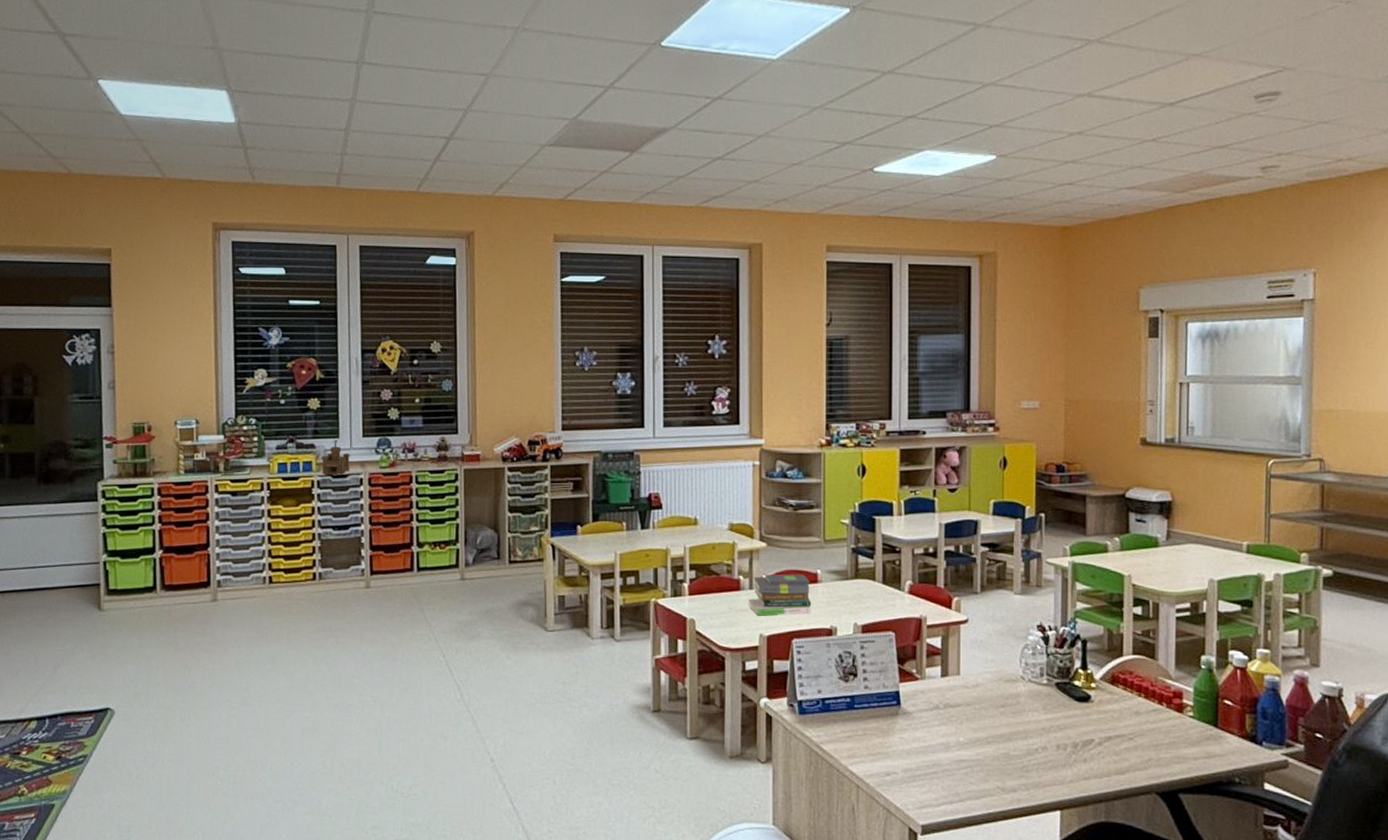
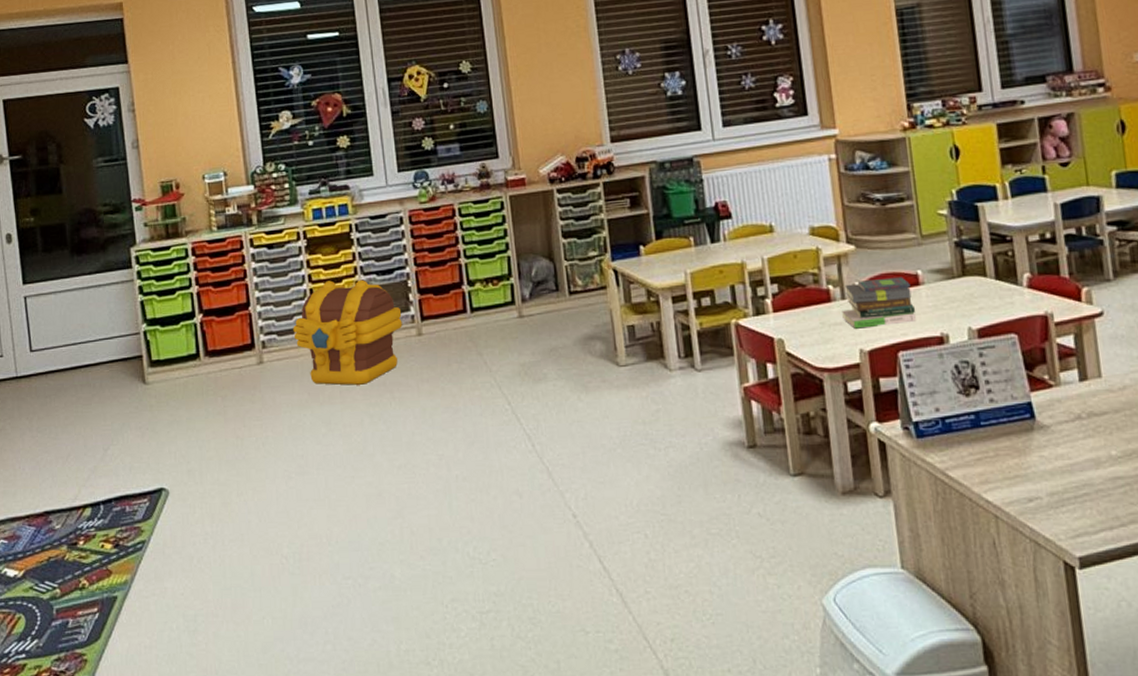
toy chest: none [248,530,353,628] -> present [293,279,403,385]
toy castle: present [321,440,350,476] -> none [357,178,388,217]

